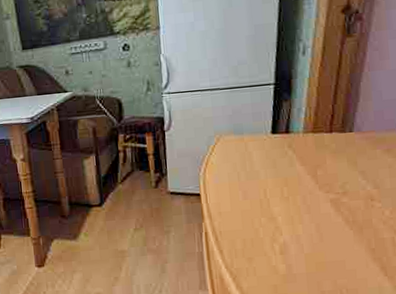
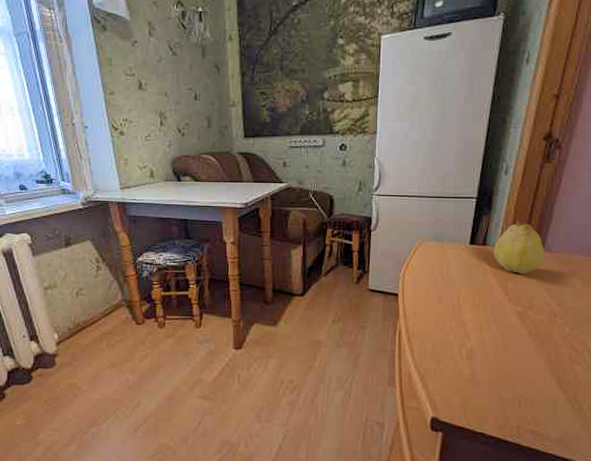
fruit: none [298,101,355,159] -> present [493,219,545,274]

